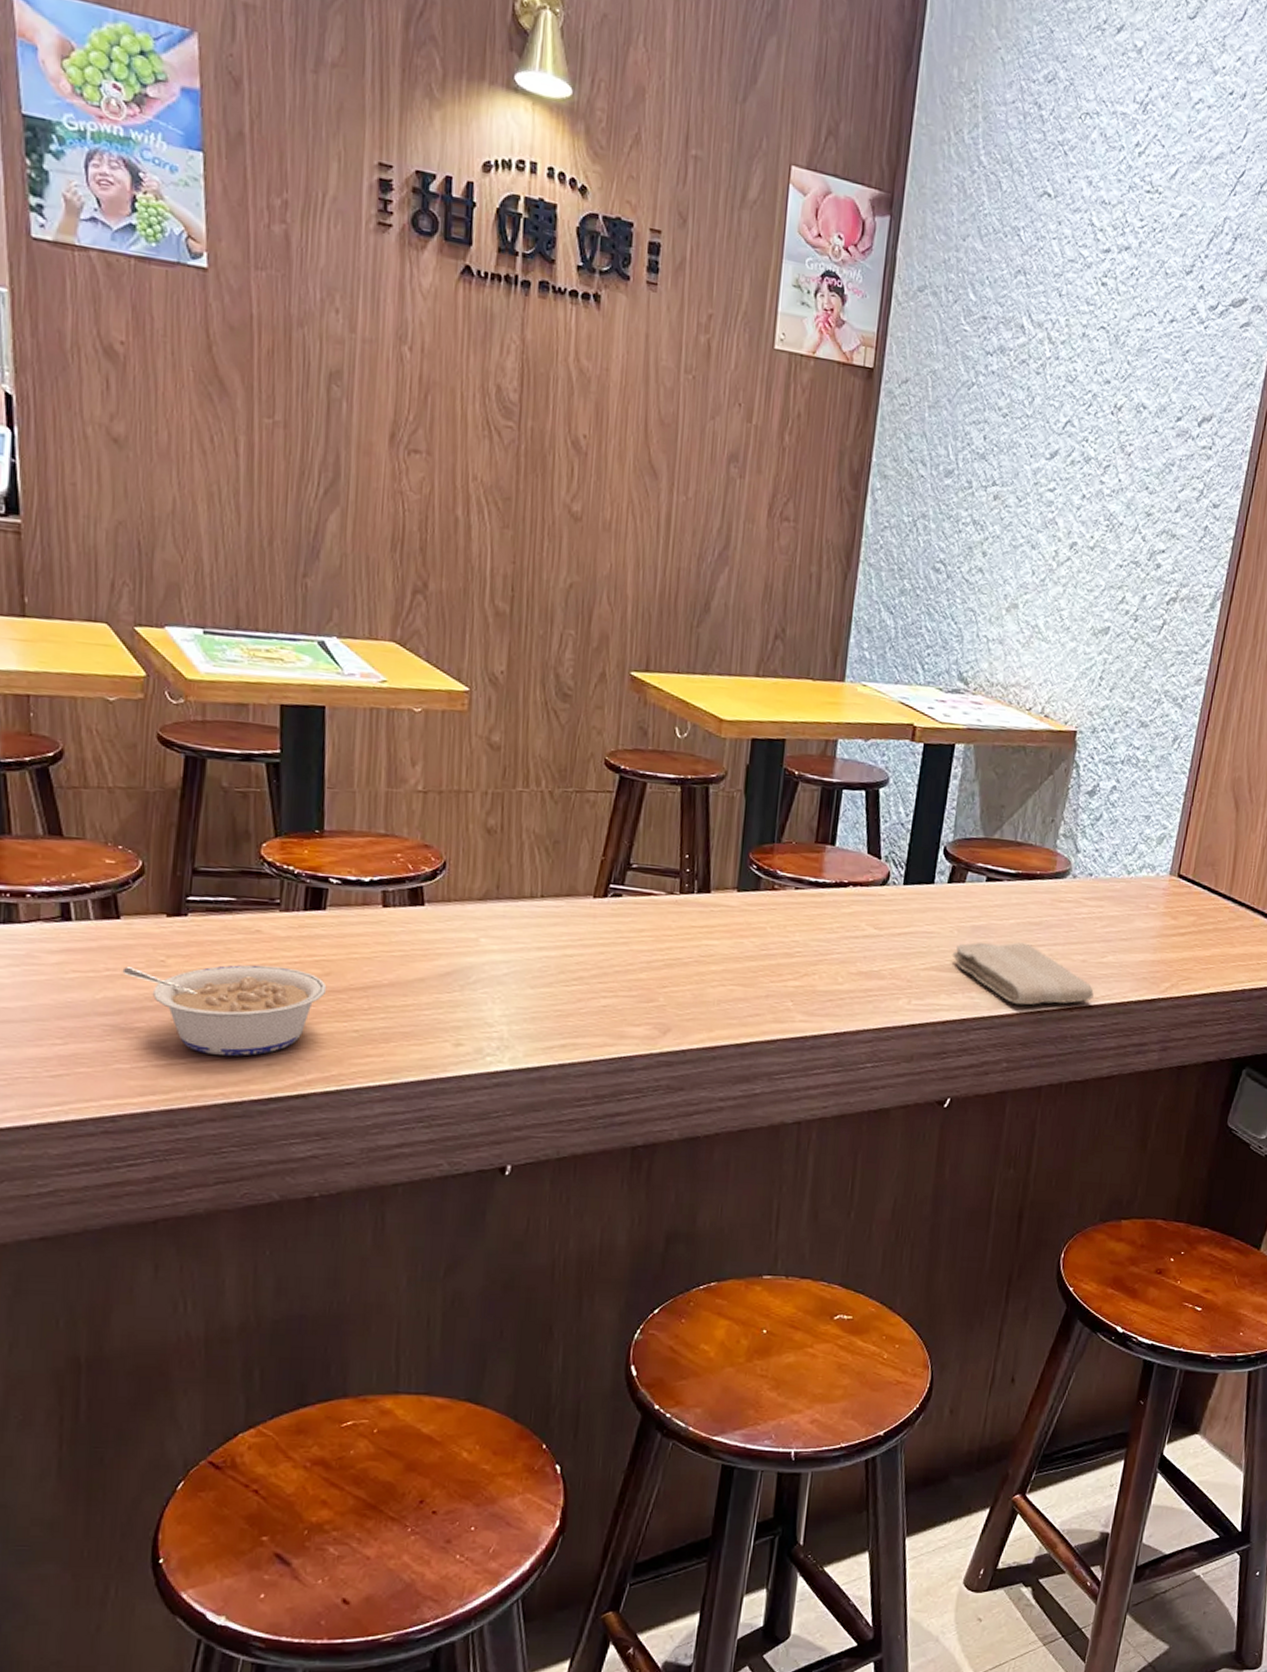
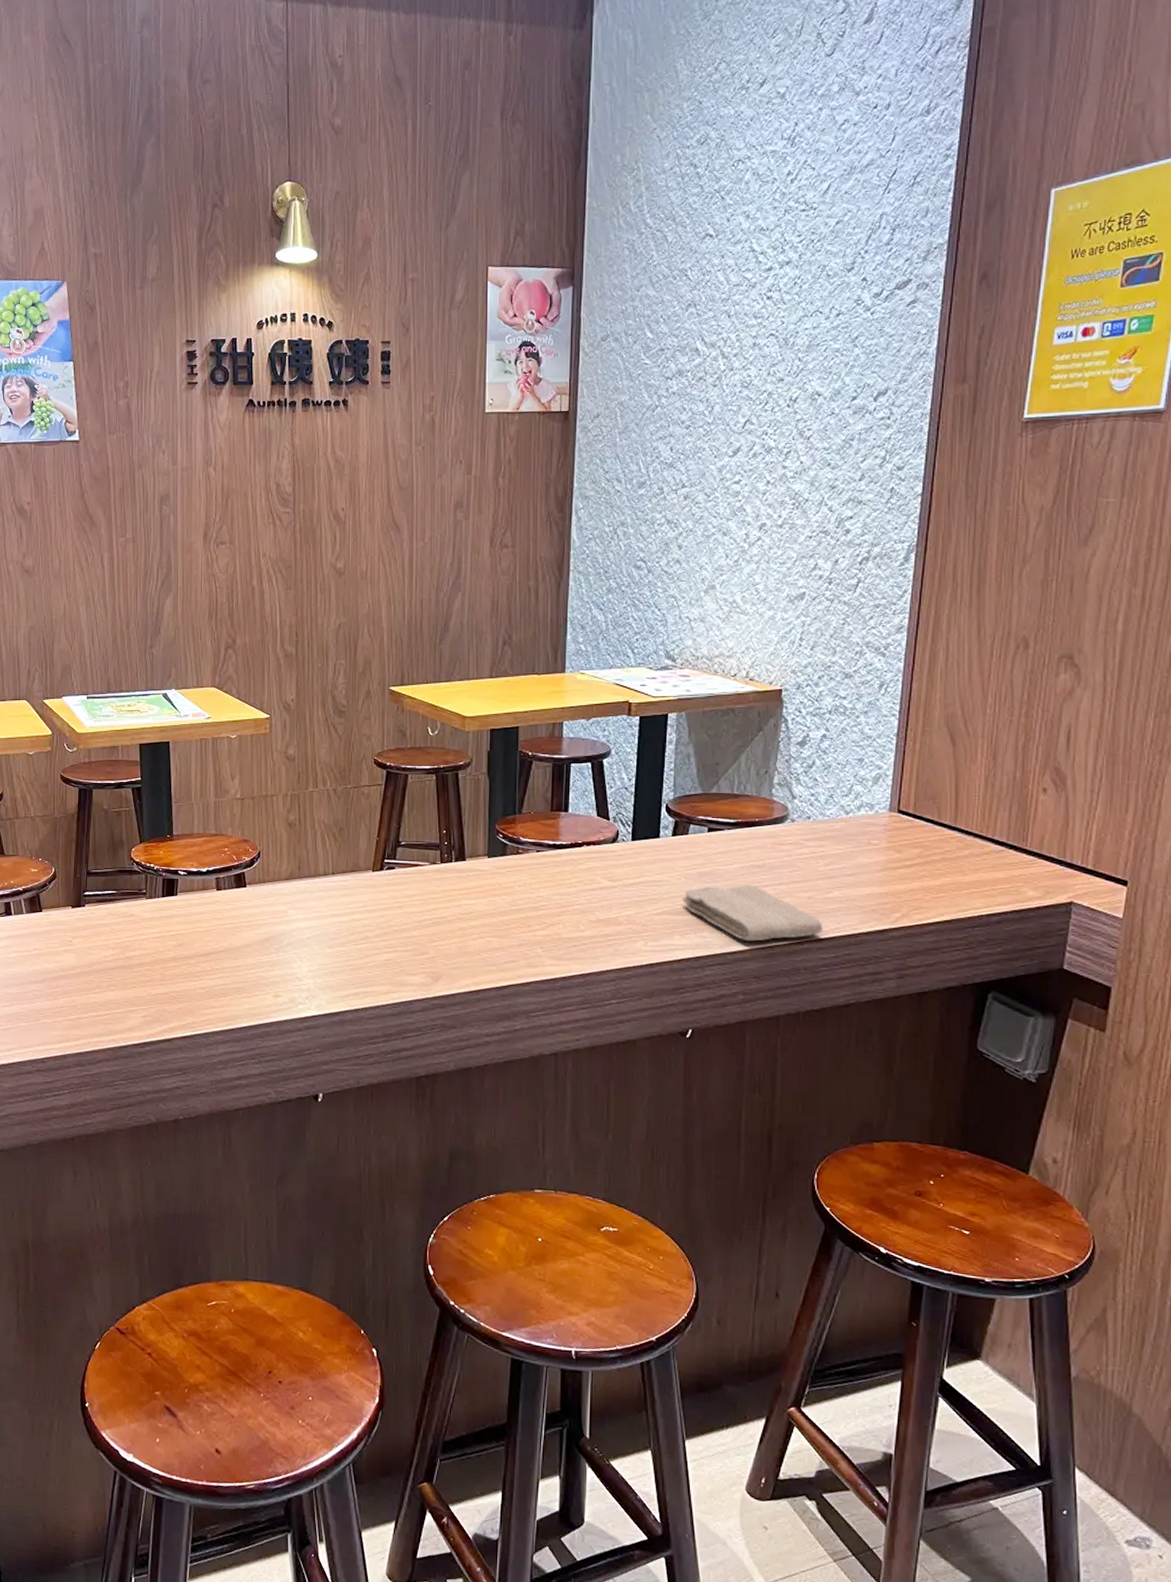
legume: present [122,964,327,1056] -> none [45,940,181,1011]

